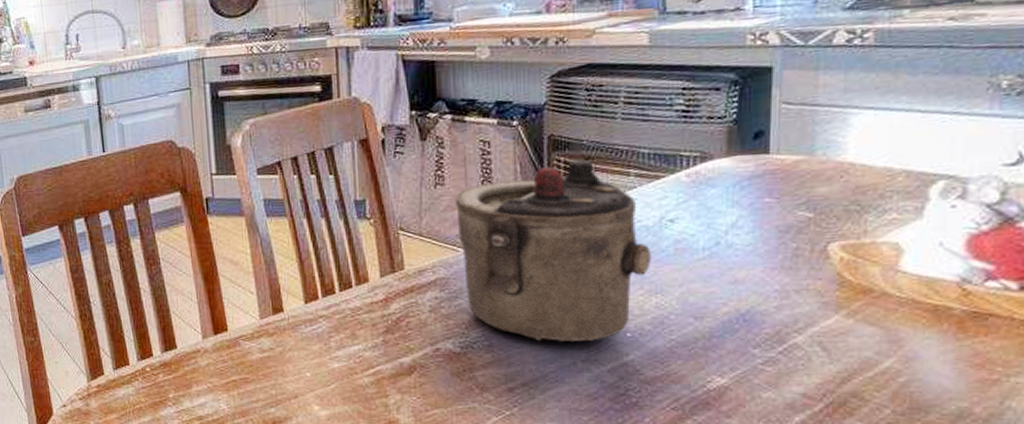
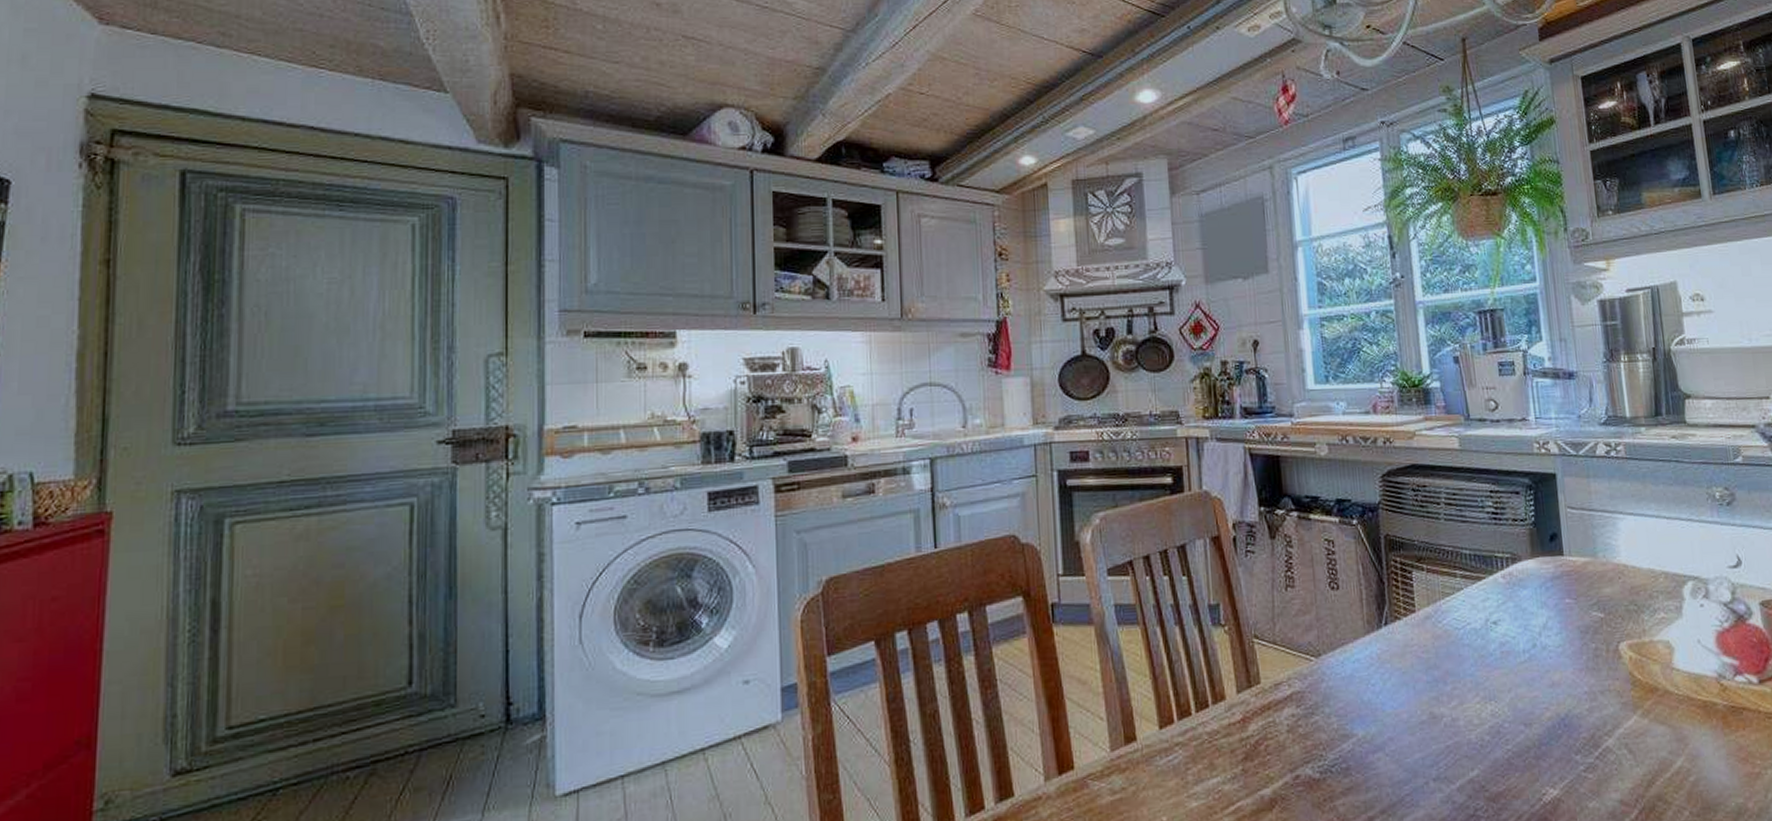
teapot: present [456,159,651,341] -> none [1306,560,1483,759]

